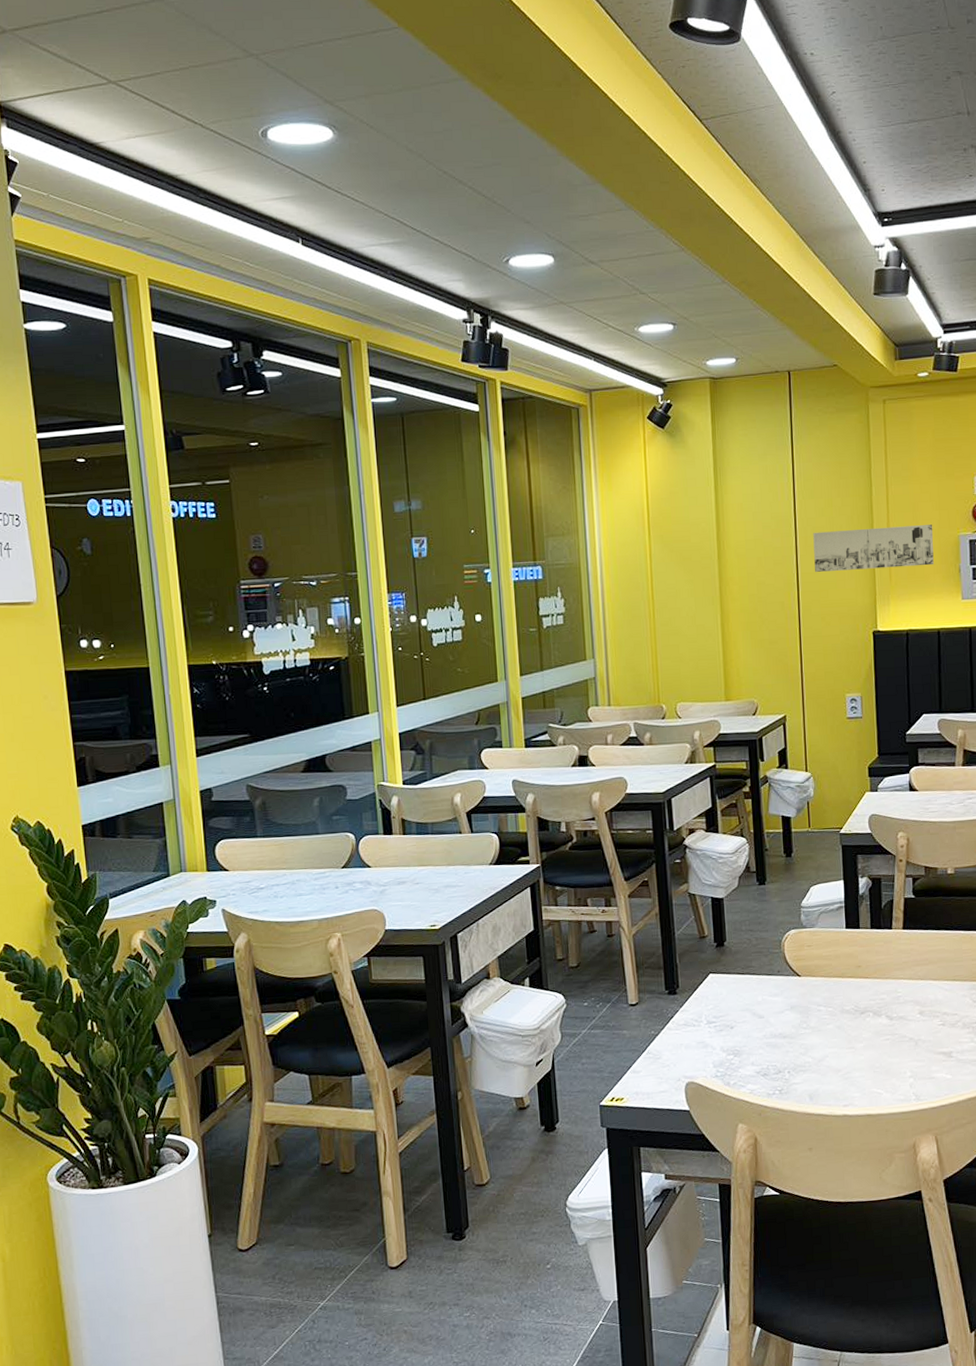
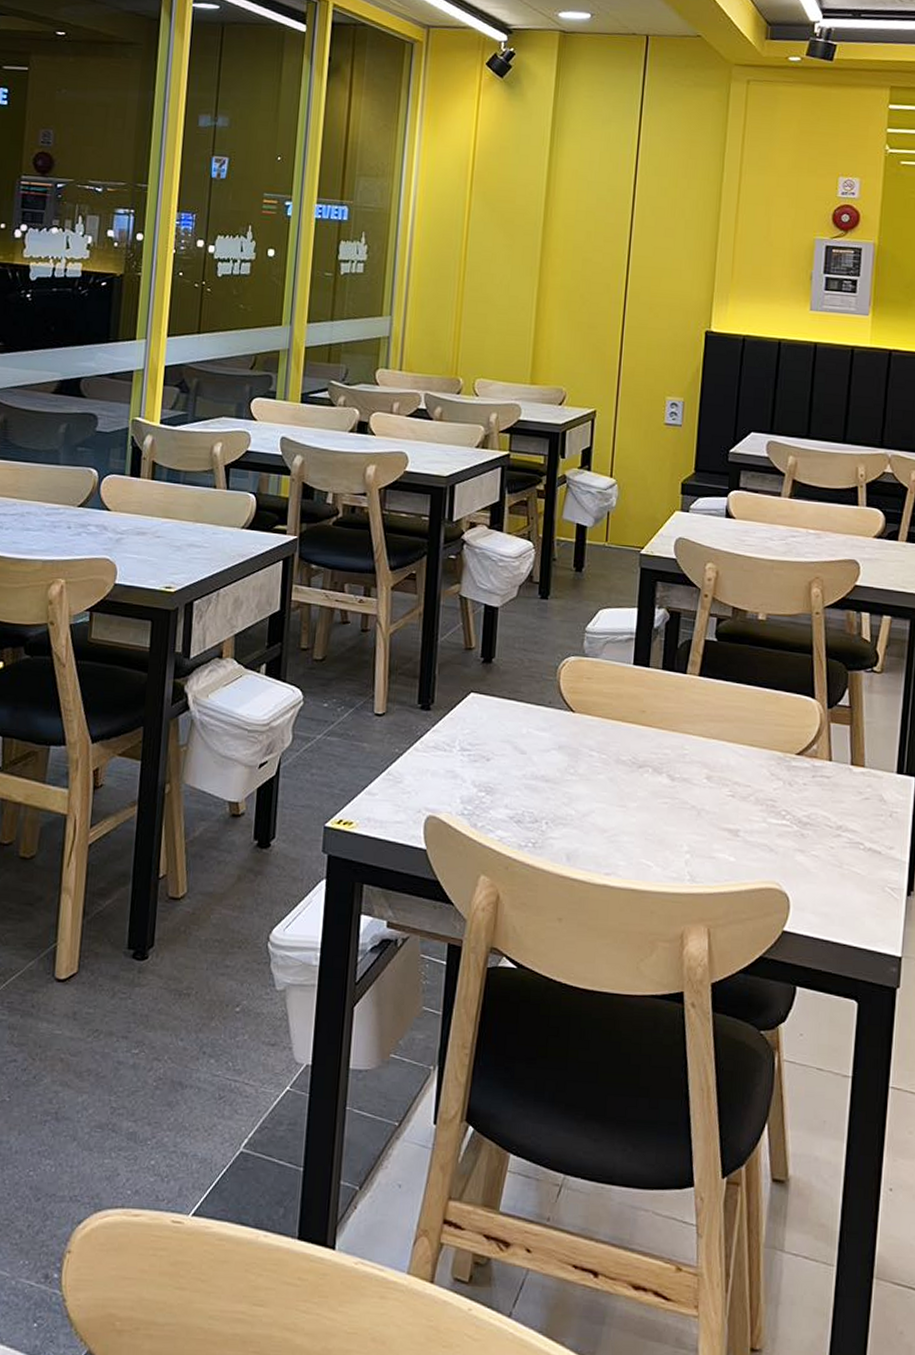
wall art: present [813,525,934,572] -> none [649,212,787,268]

